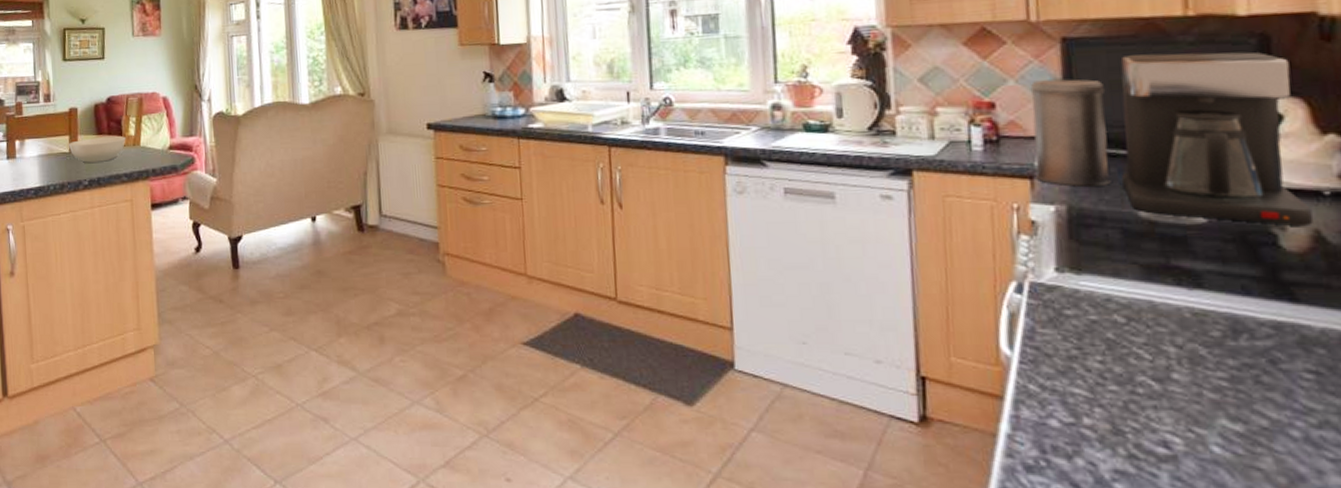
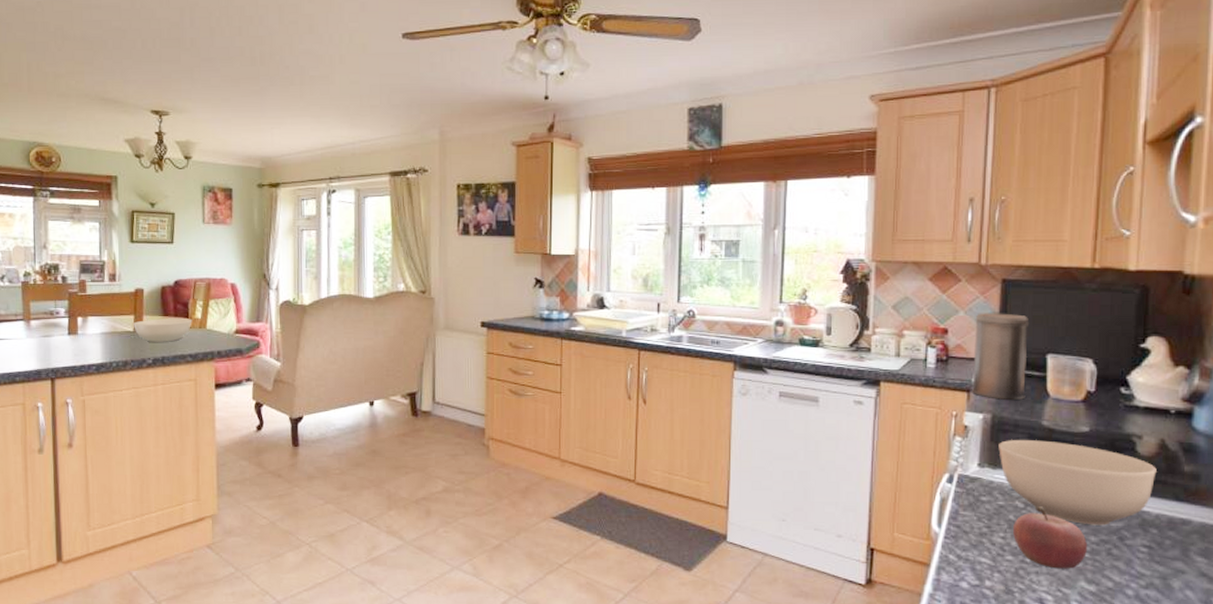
bowl: none [1081,236,1314,345] -> present [998,440,1157,526]
fruit: none [1113,321,1226,402] -> present [1012,507,1088,569]
coffee maker: present [1120,52,1313,226] -> none [1034,297,1161,436]

